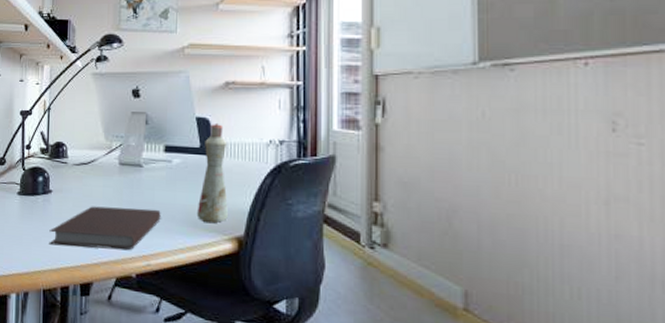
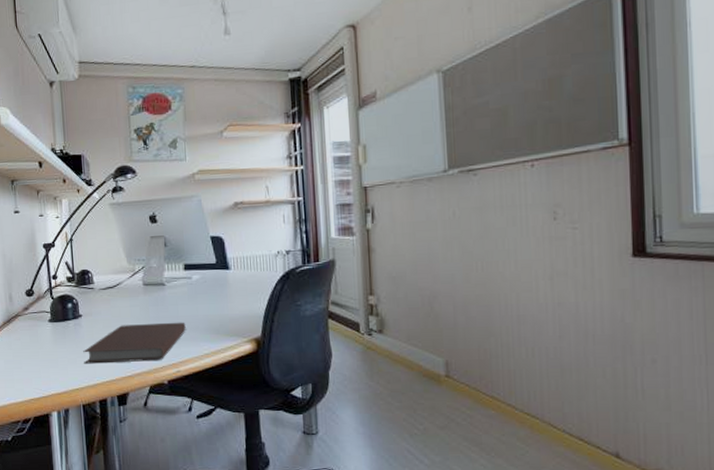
bottle: present [196,122,228,224] -> none [218,239,246,329]

